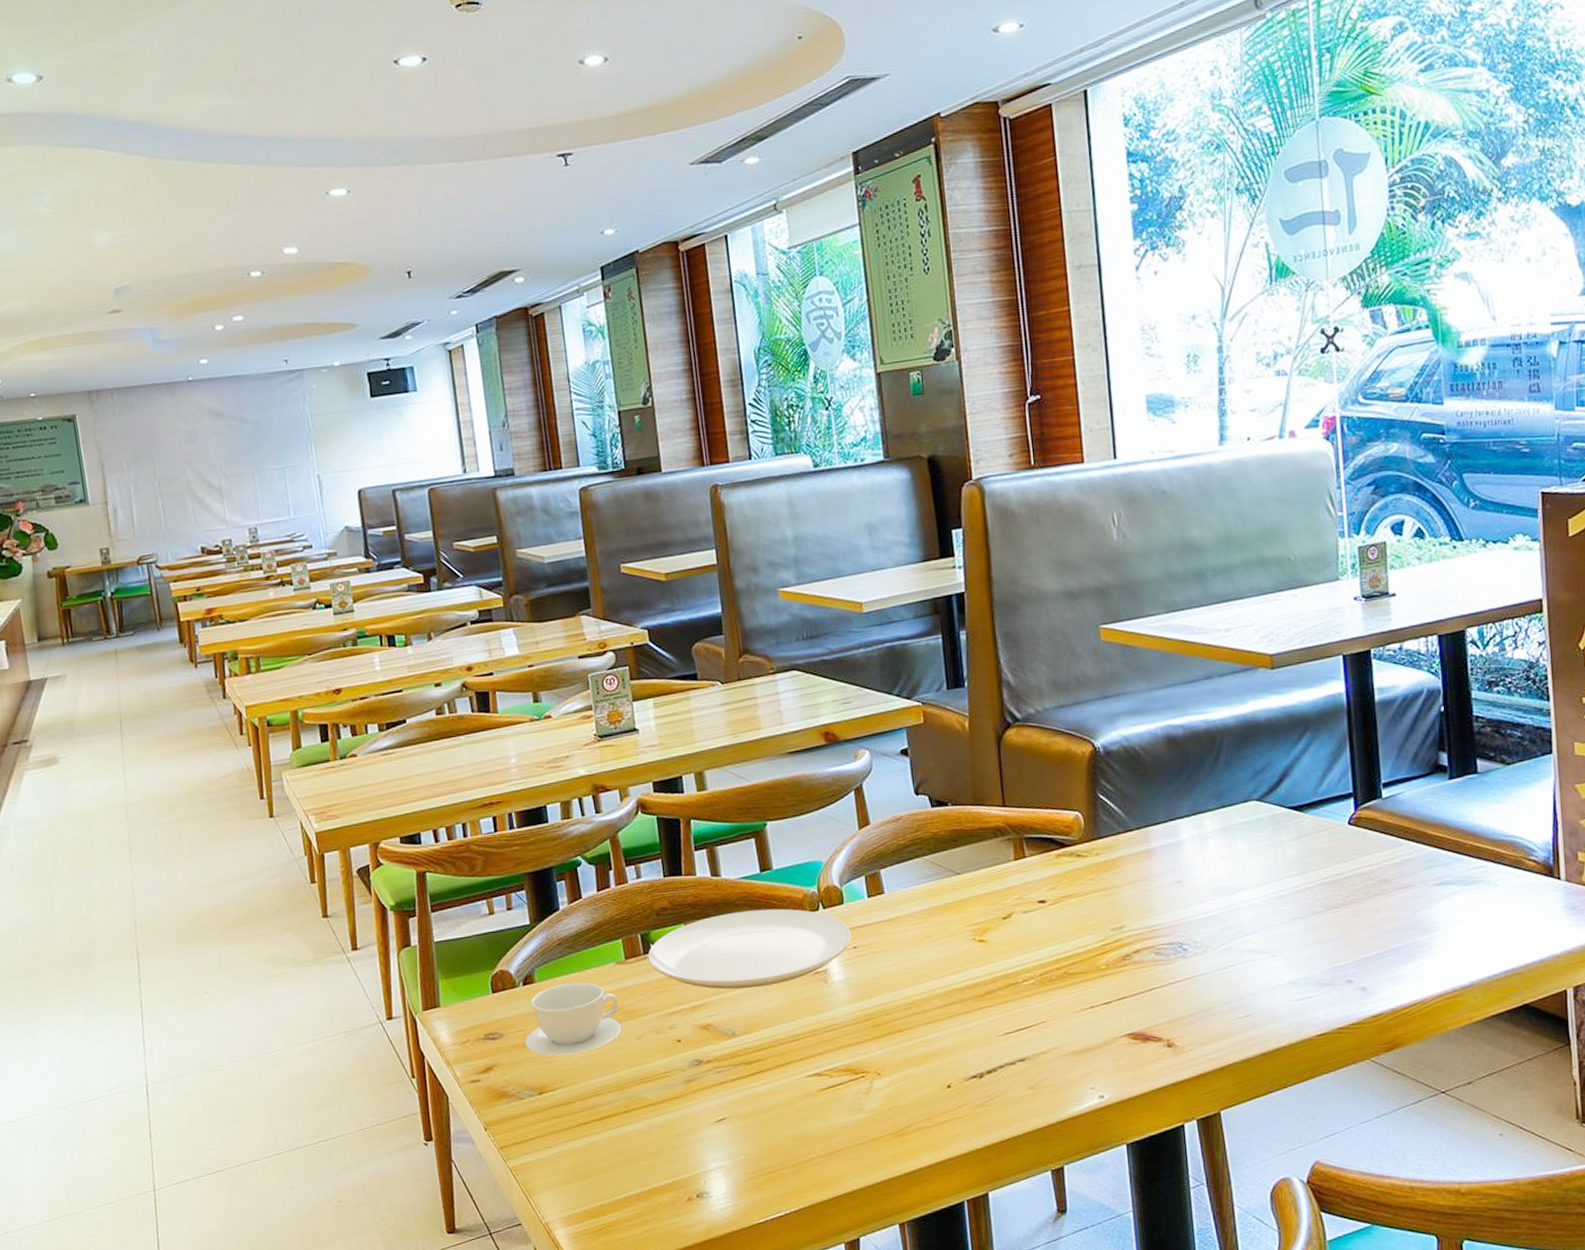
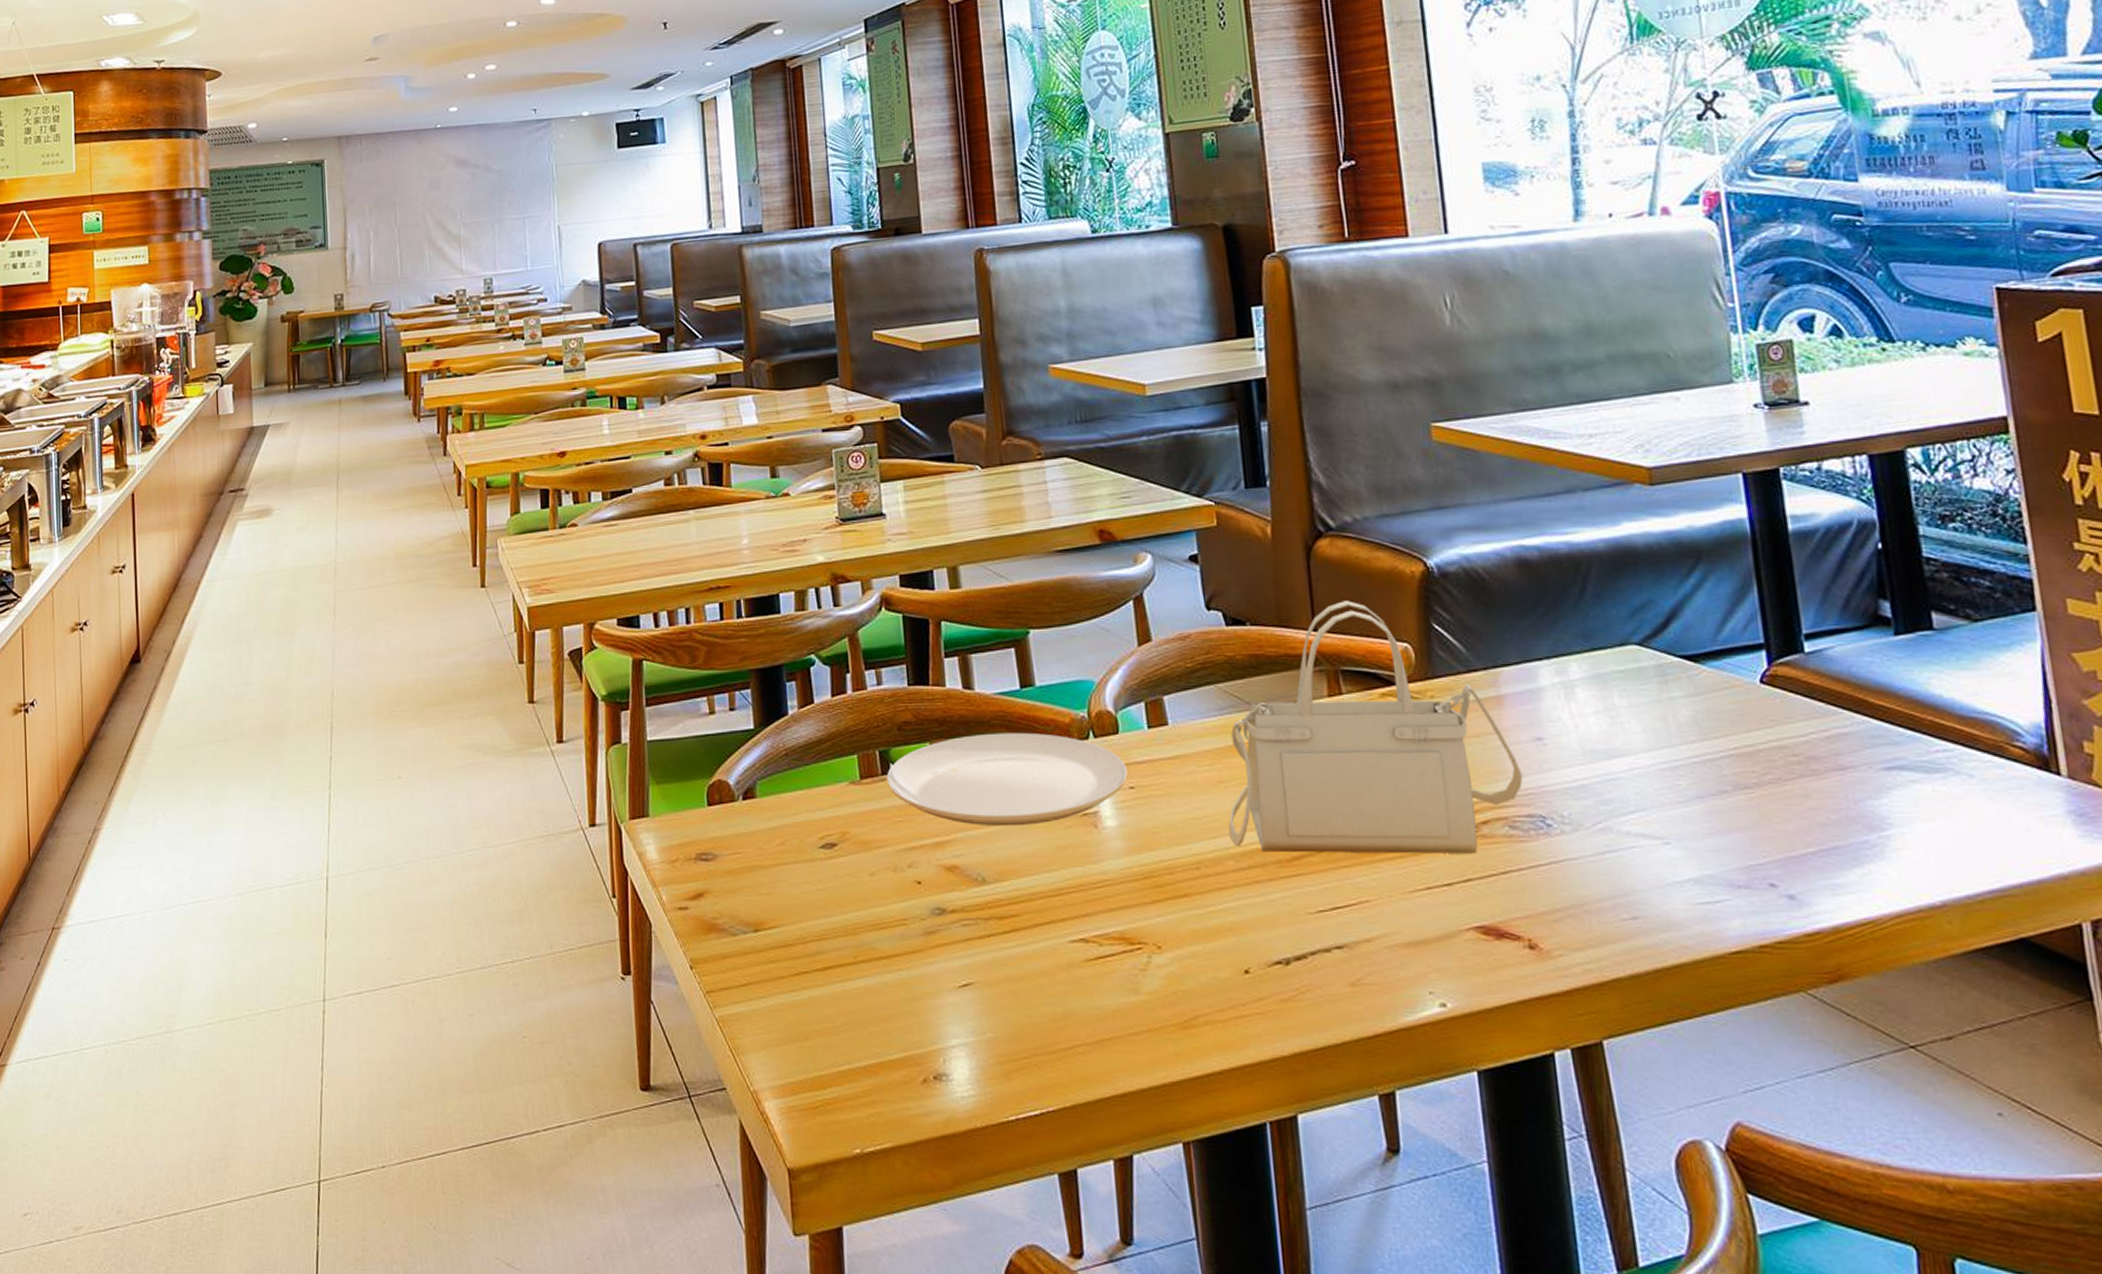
teacup: present [524,982,623,1056] -> none [740,801,854,887]
handbag: none [934,779,1167,990] -> present [1228,600,1523,854]

